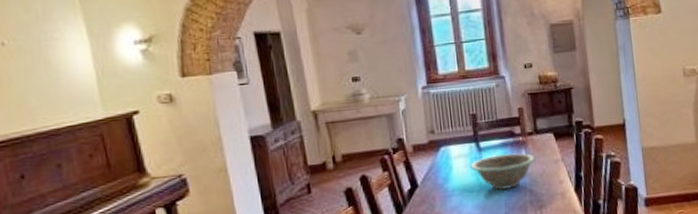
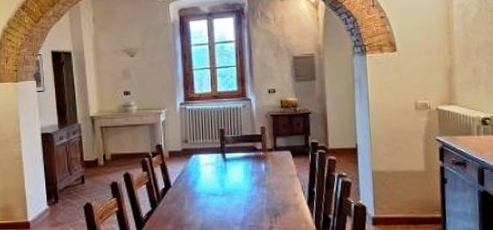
decorative bowl: present [470,153,535,190] -> none [216,166,273,196]

